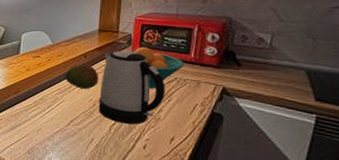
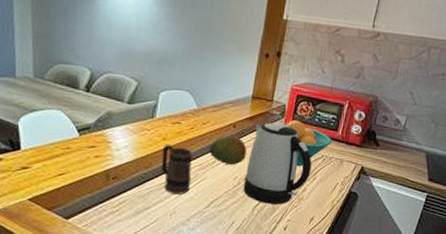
mug: none [27,73,52,115] -> present [161,143,192,195]

